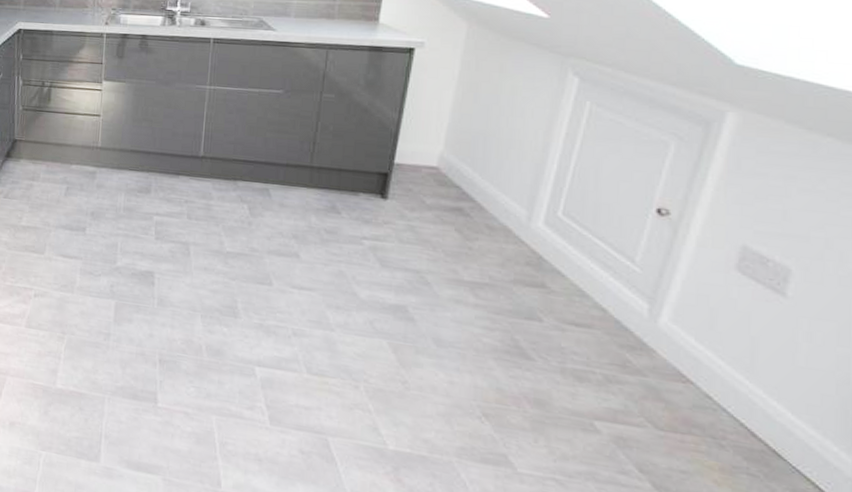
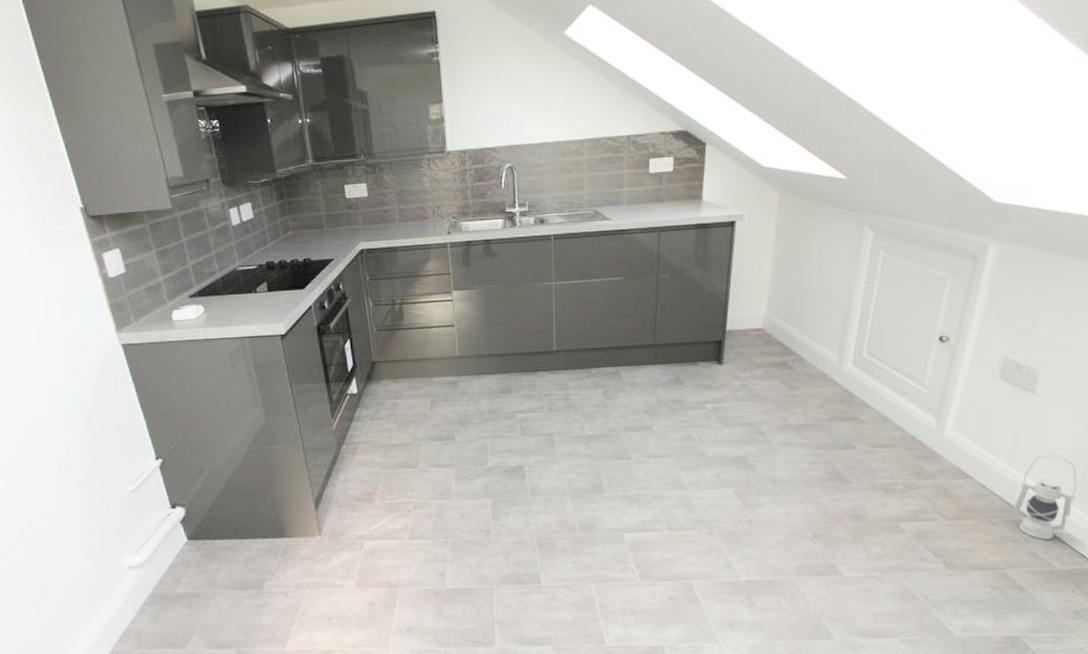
lantern: none [747,373,842,483] -> present [1012,454,1077,539]

